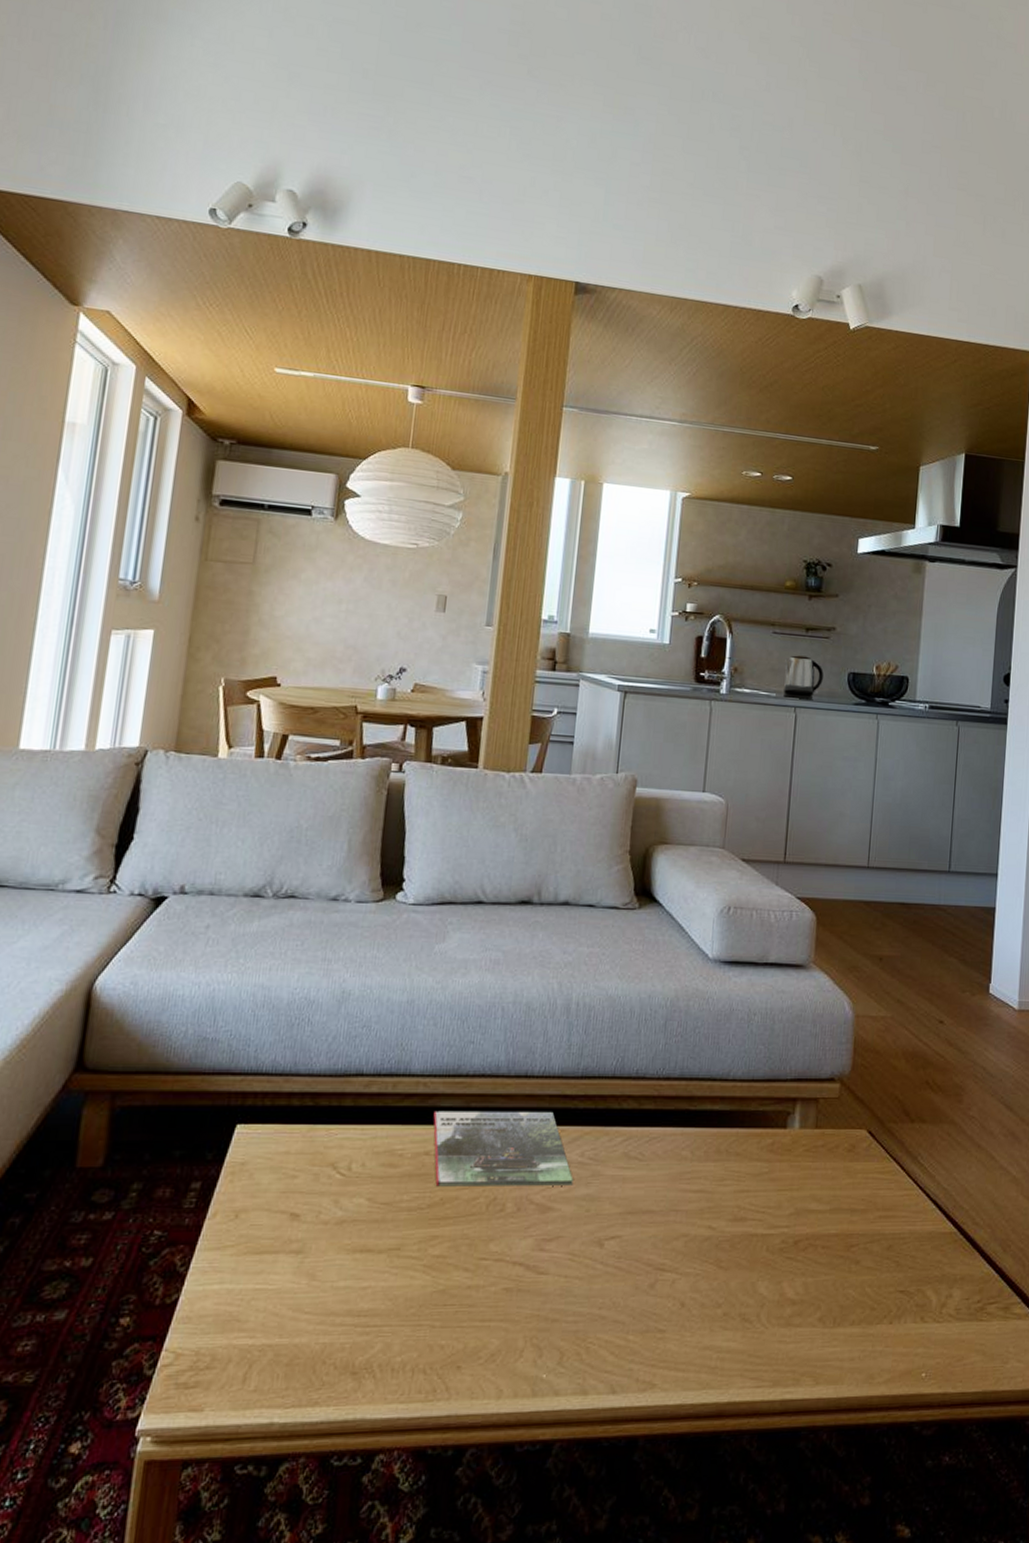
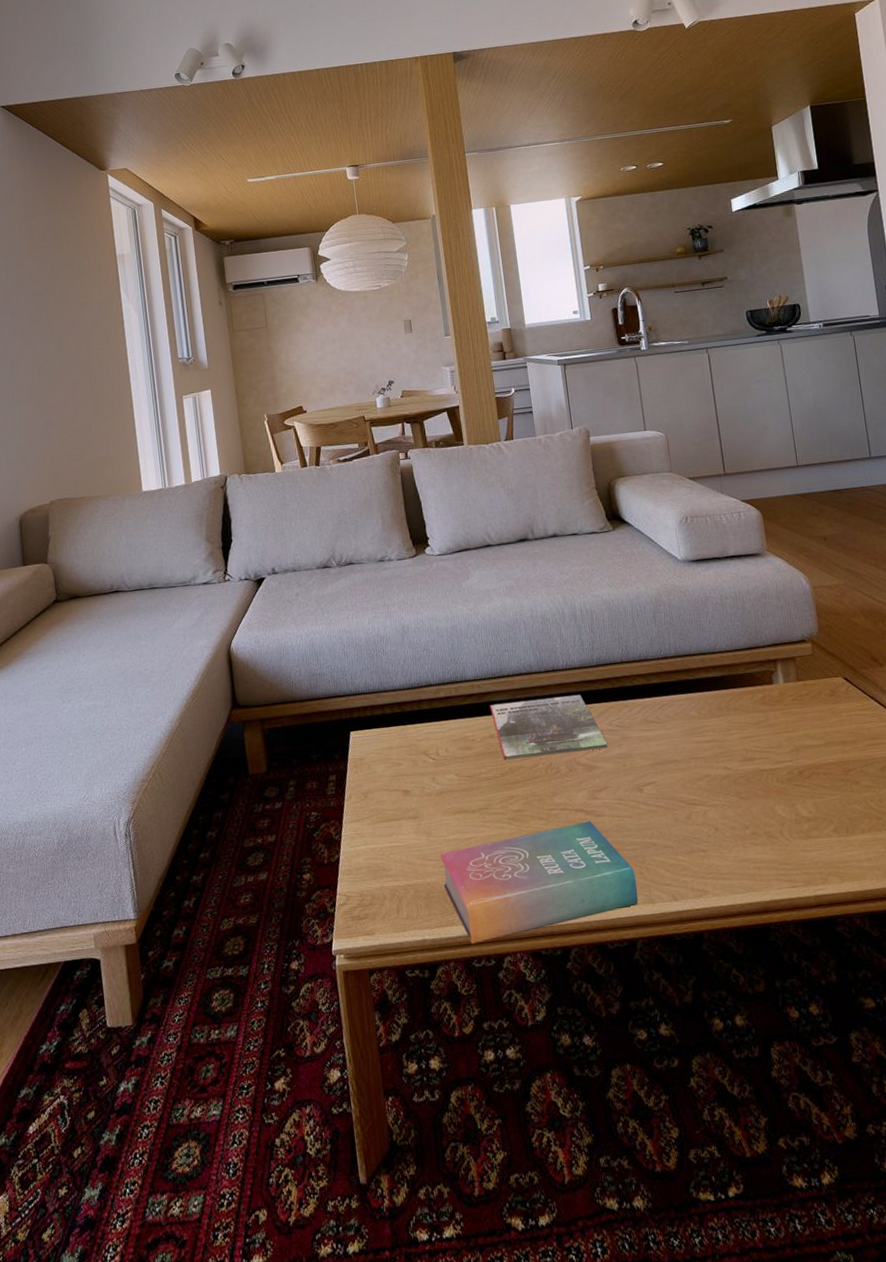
book: none [315,1279,571,1435] -> present [440,821,638,945]
kettle: present [783,655,824,701] -> none [689,305,726,343]

